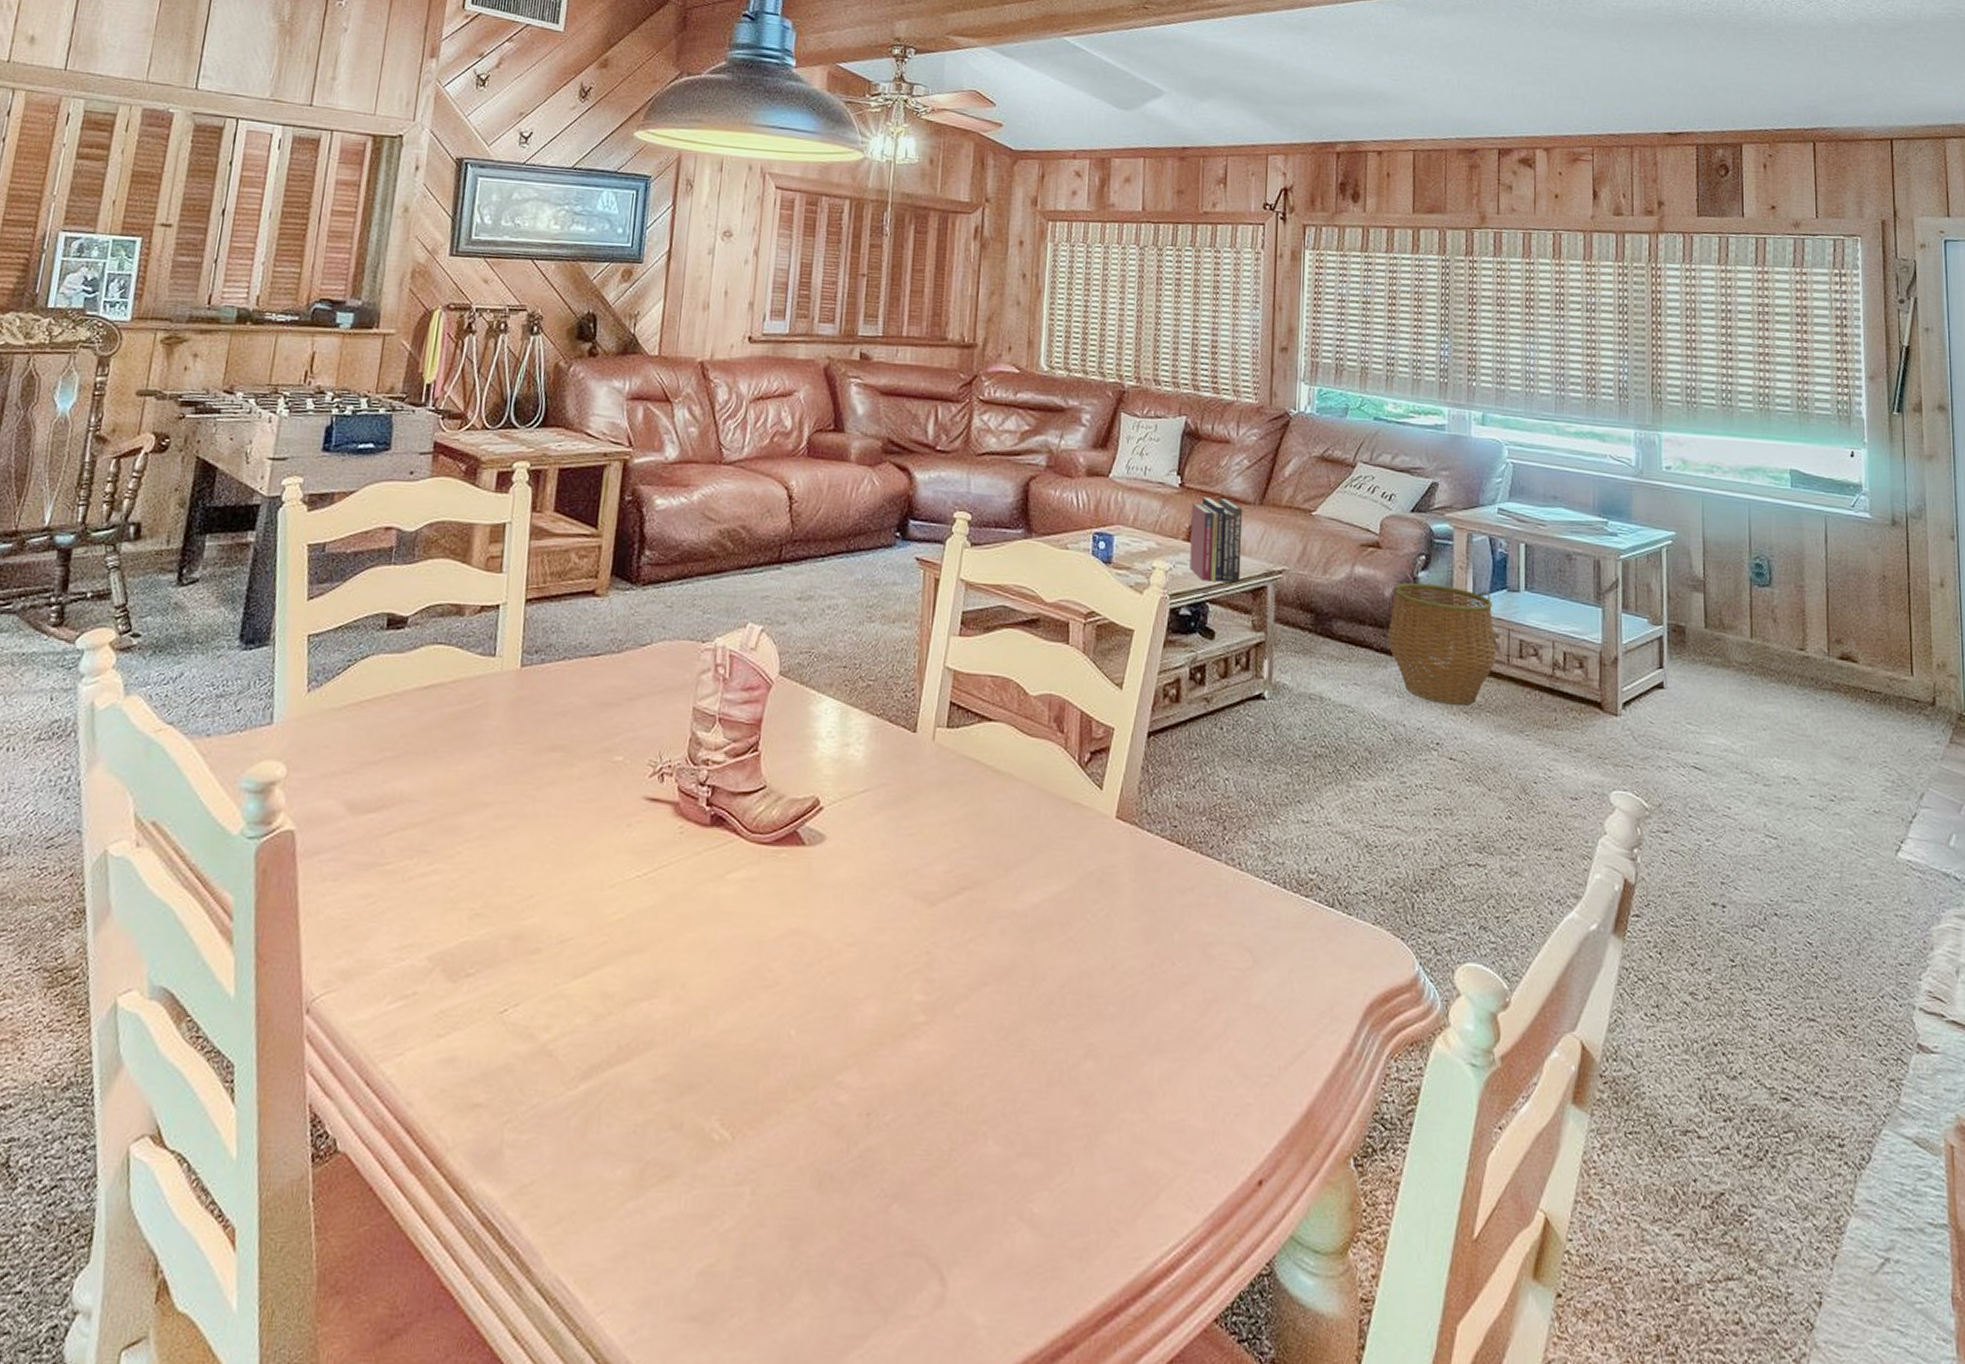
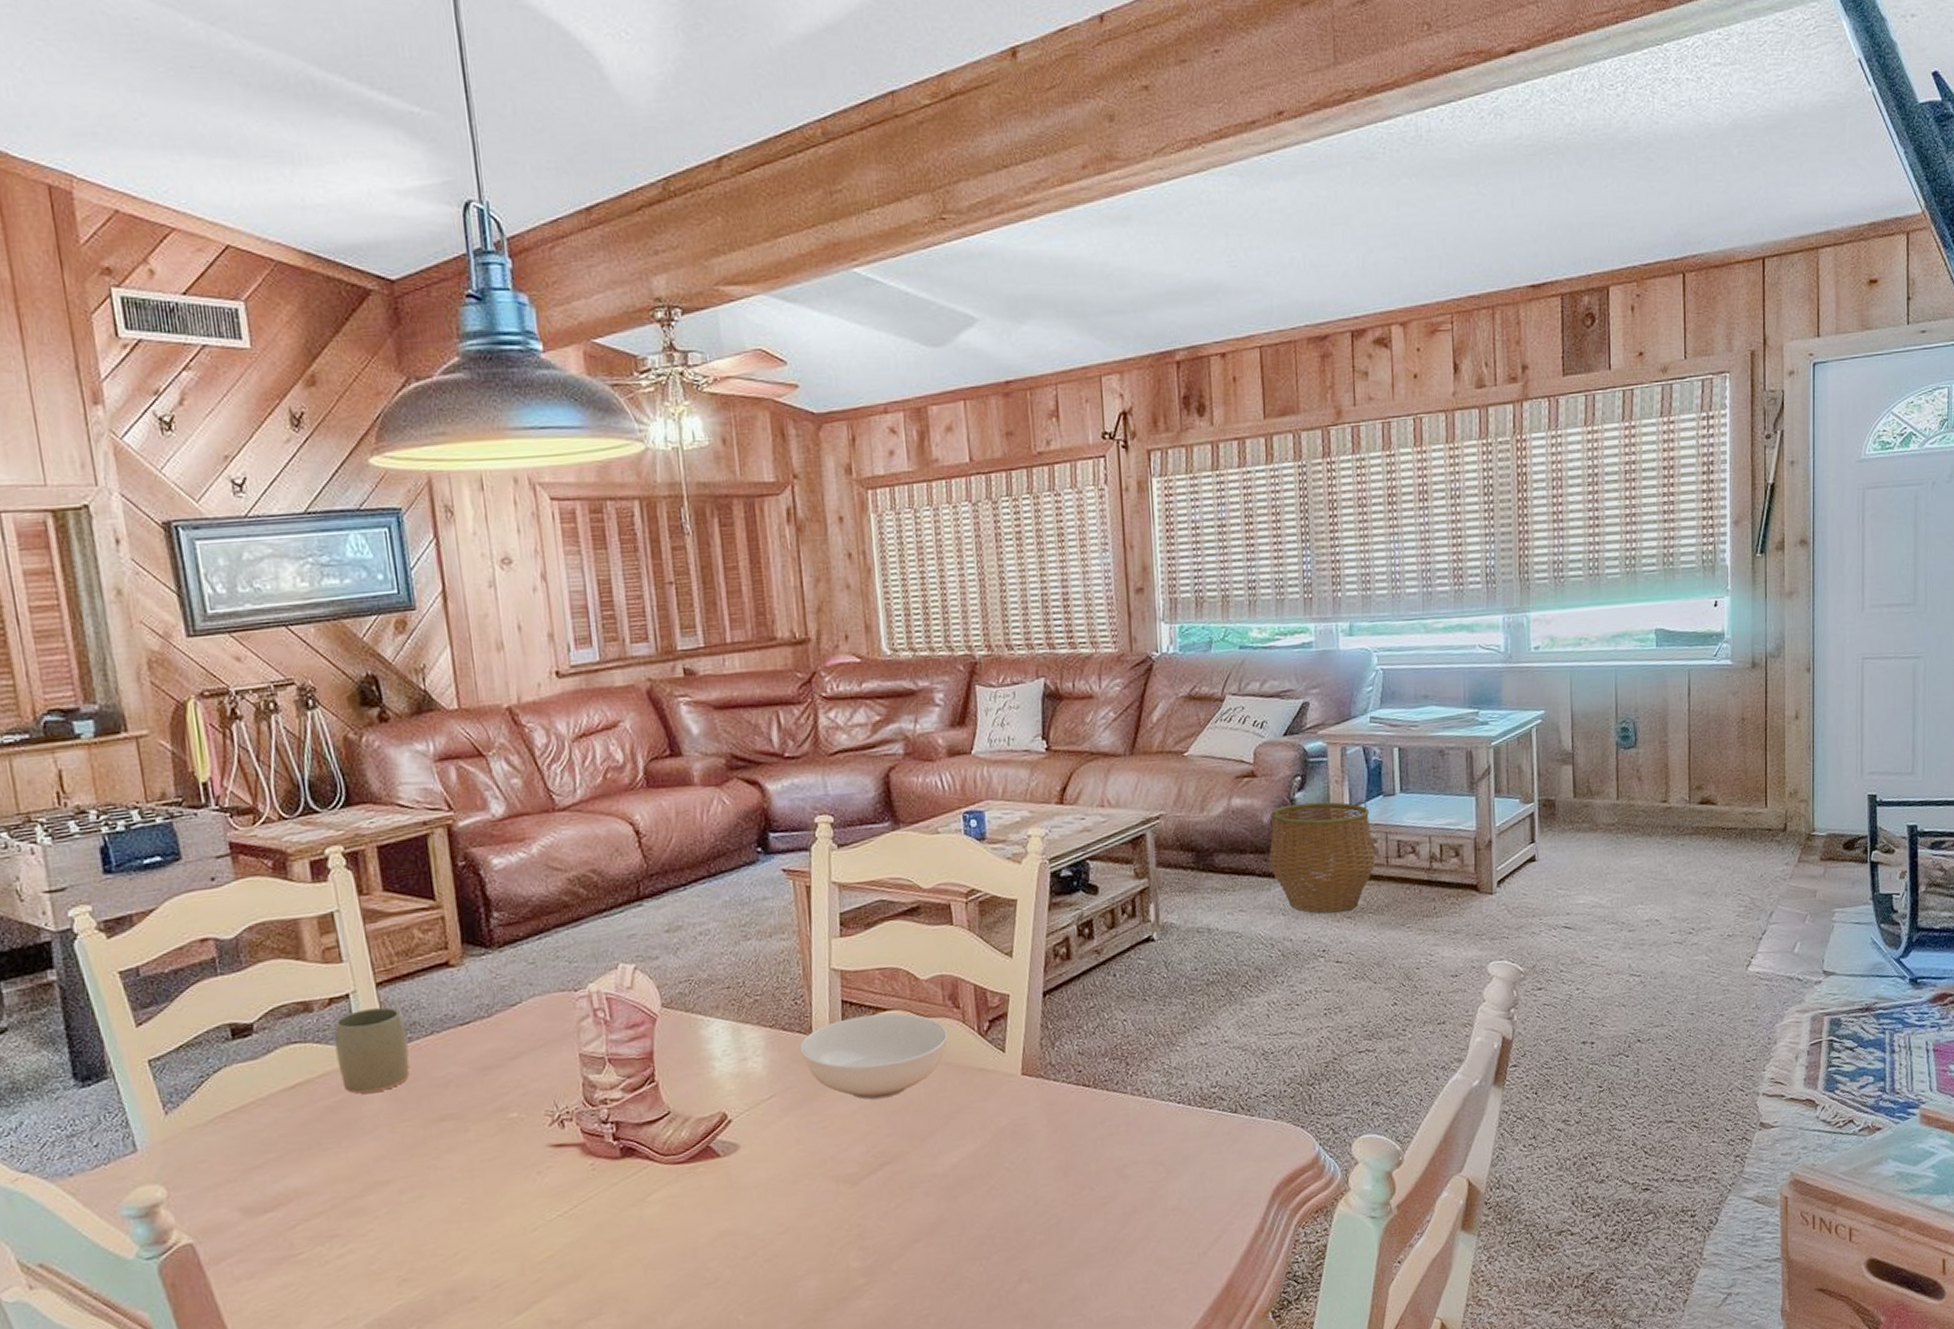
mug: none [471,623,542,708] -> present [334,1007,410,1094]
bowl: none [901,722,1049,816] -> present [799,1013,948,1100]
books: present [1189,497,1243,583] -> none [1061,754,1118,840]

